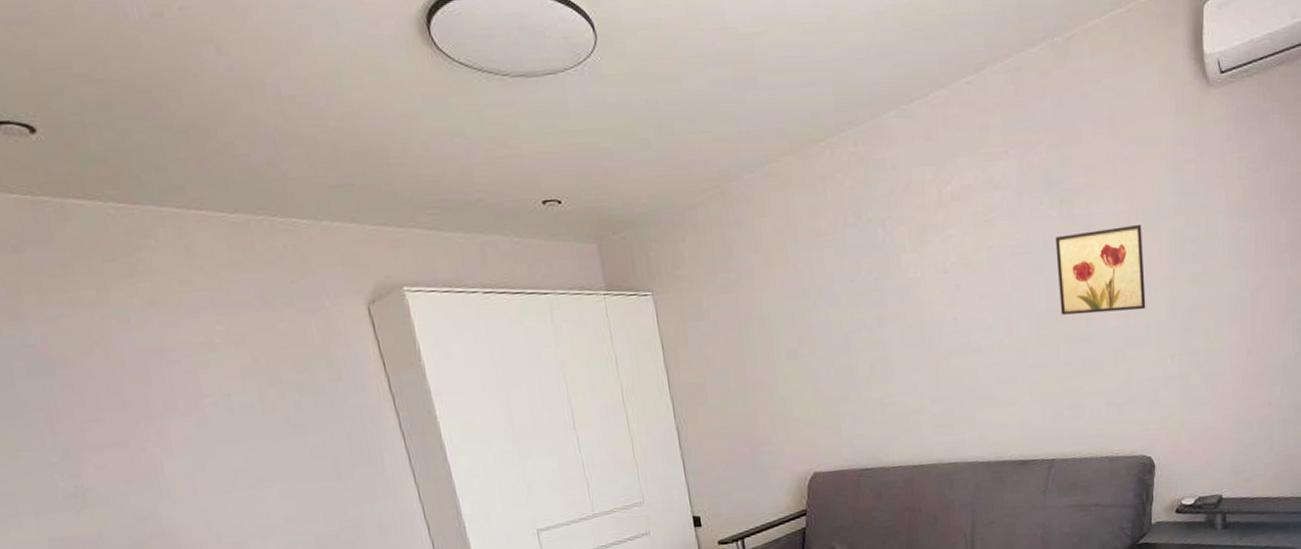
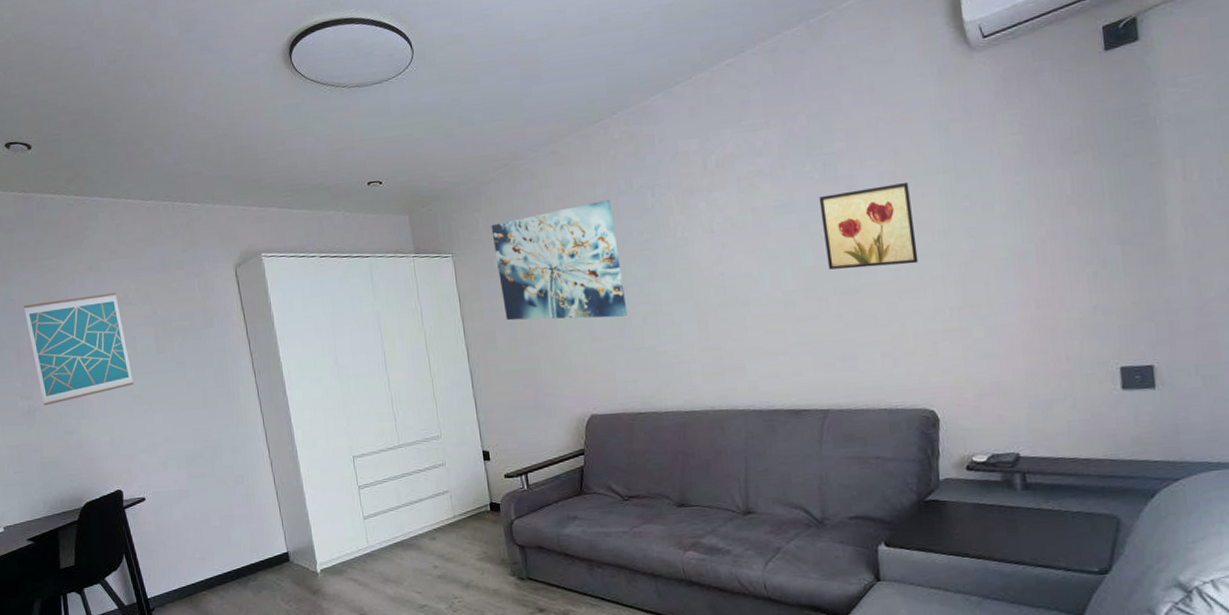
wall art: none [50,335,233,486] -> present [23,292,134,406]
wall art: none [698,233,855,370] -> present [491,200,628,321]

